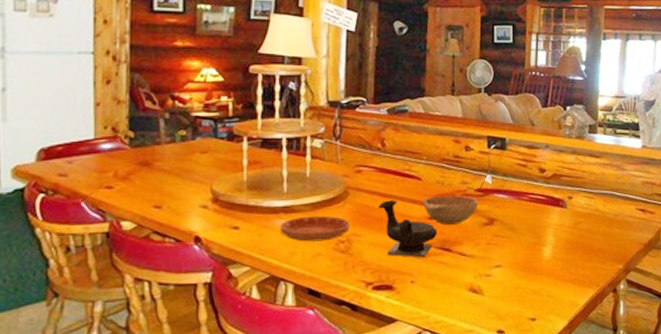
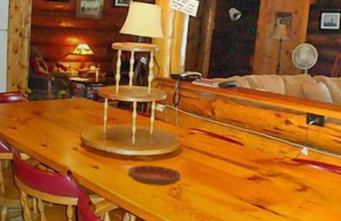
teapot: present [377,200,437,258] -> none [205,159,254,211]
decorative bowl: present [422,195,479,225] -> none [243,160,294,187]

